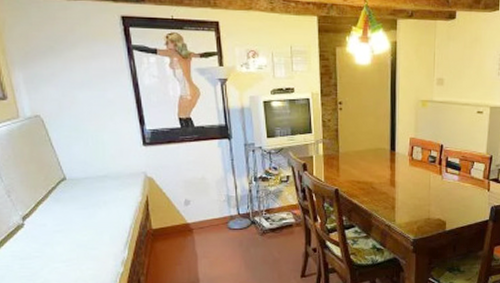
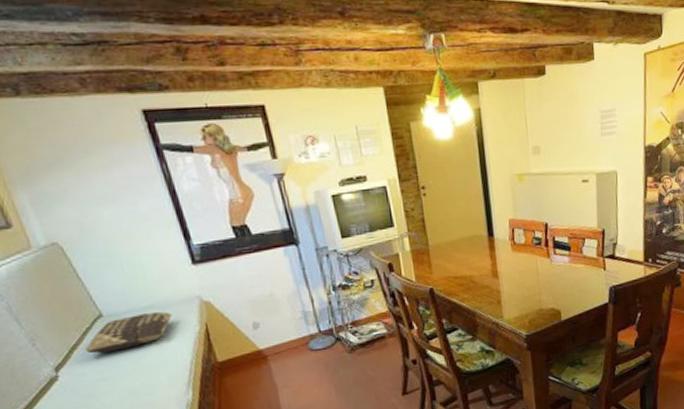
cushion: none [49,180,120,209] -> present [85,311,172,354]

